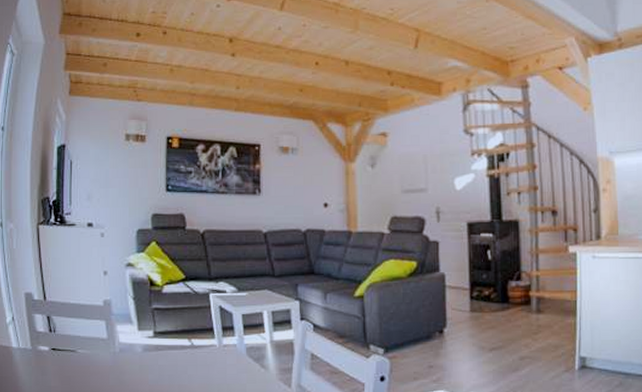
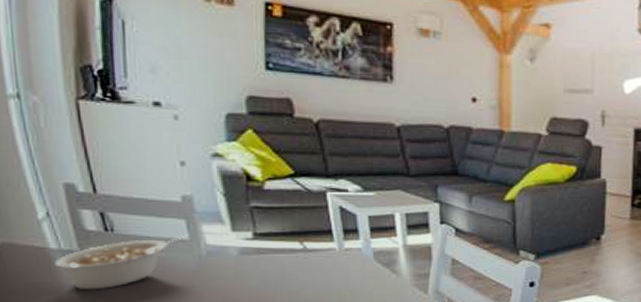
legume: none [15,333,107,383] -> present [55,234,189,290]

